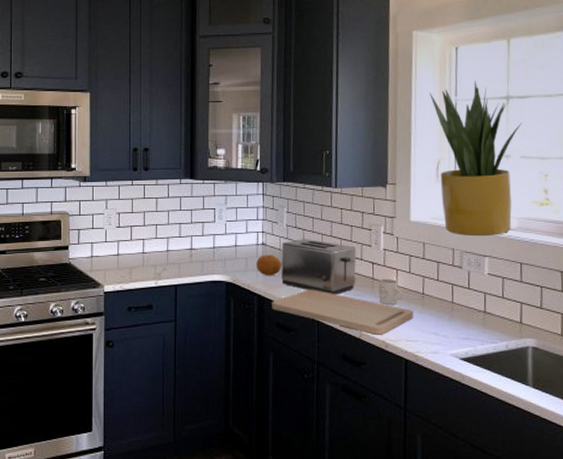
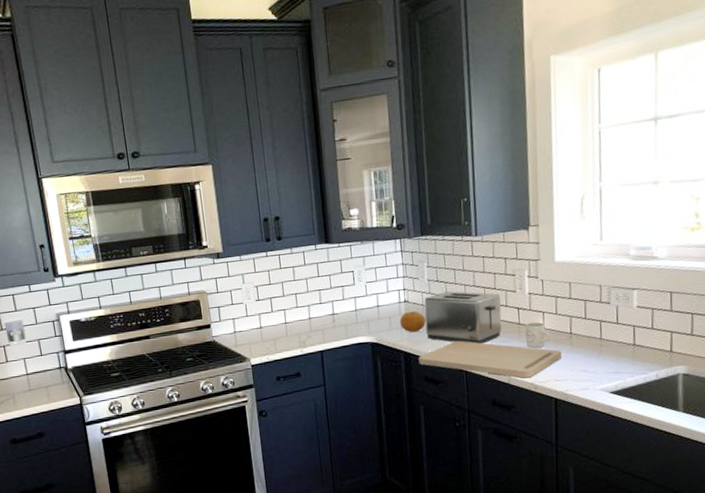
planter: present [430,80,522,237] -> none [571,103,671,271]

